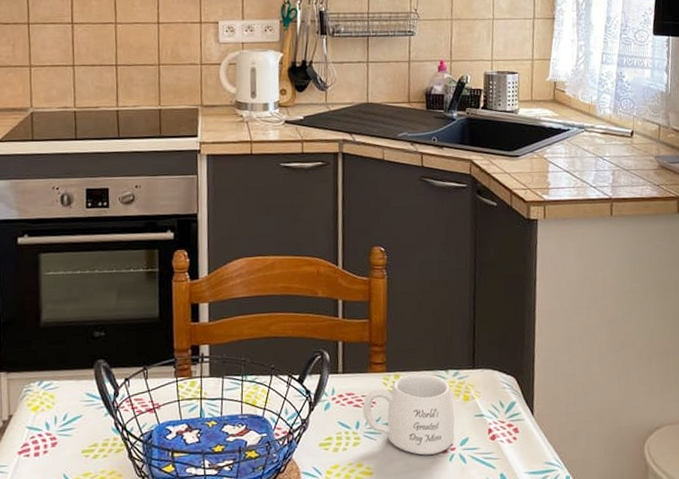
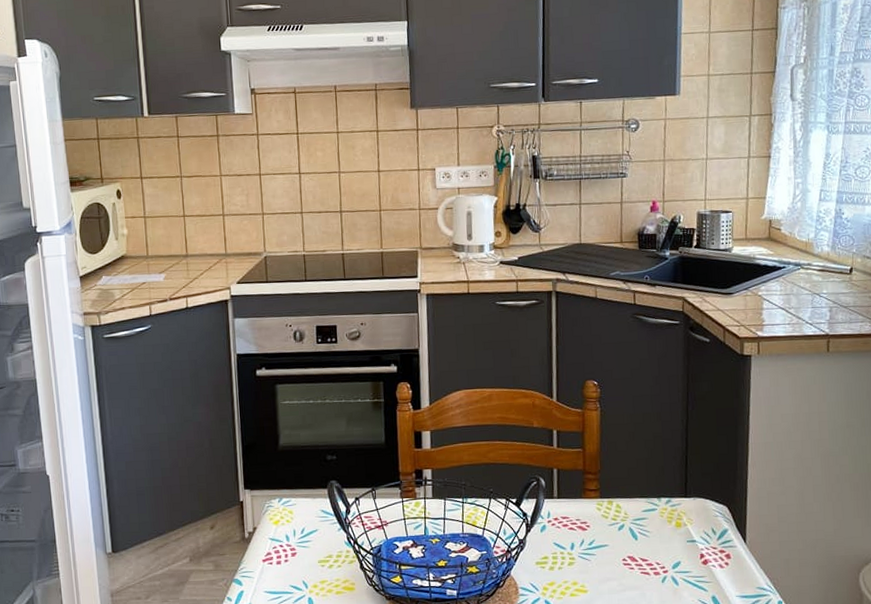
mug: present [362,373,455,455] -> none [577,500,667,576]

